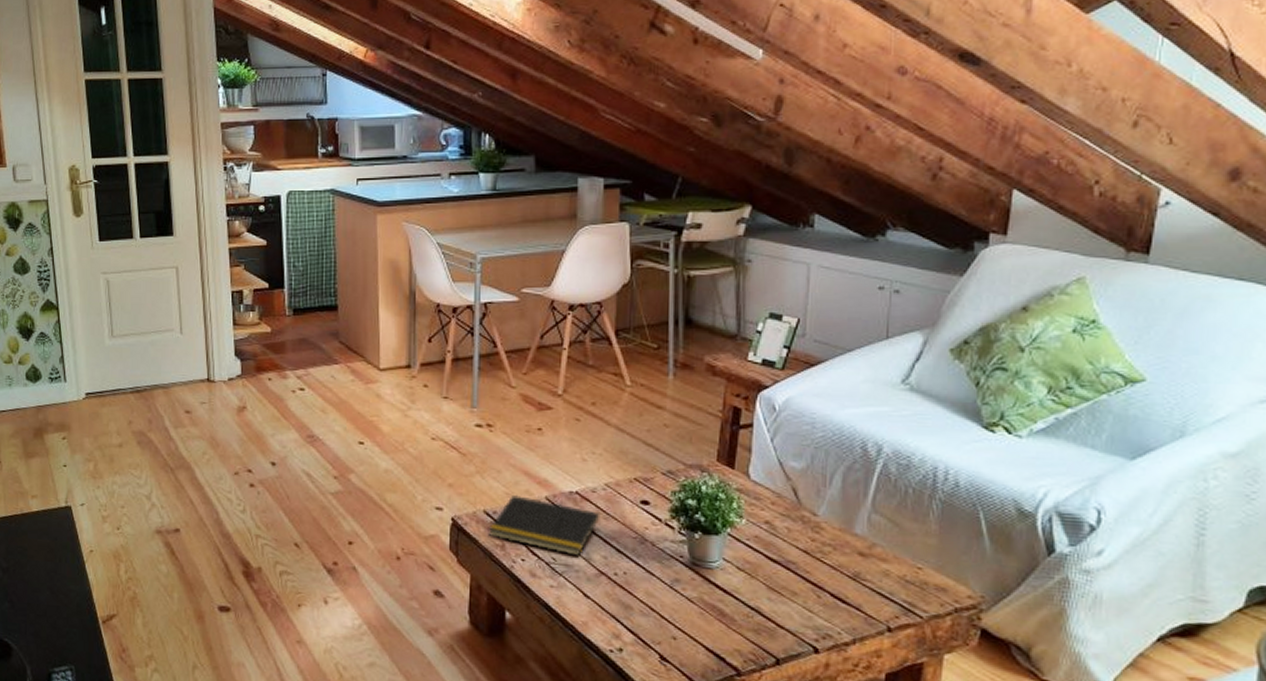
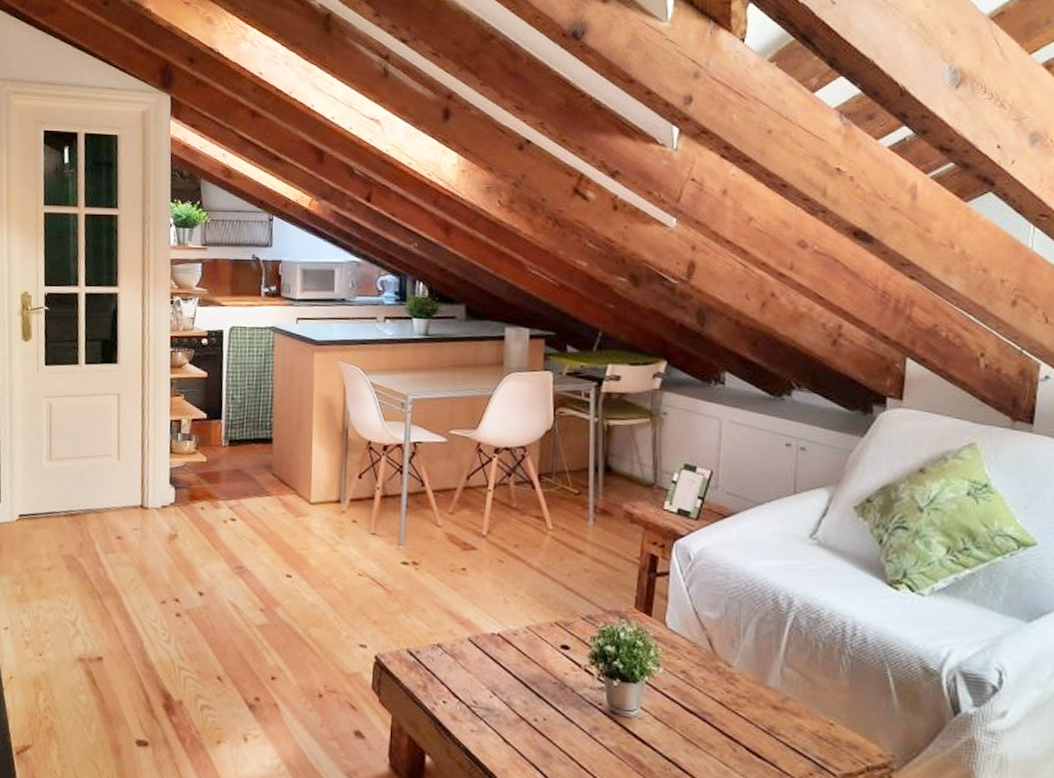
notepad: present [488,495,600,556] -> none [410,635,522,700]

